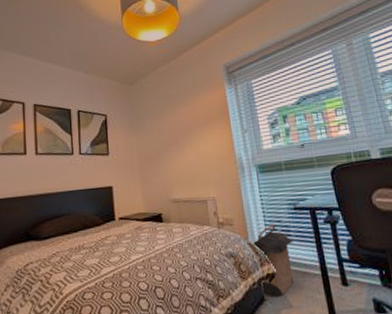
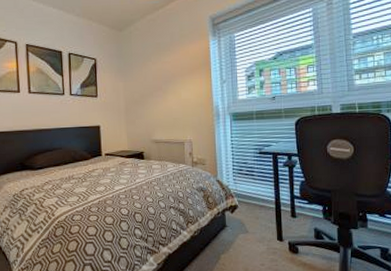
laundry hamper: present [251,224,294,297] -> none [219,165,255,224]

